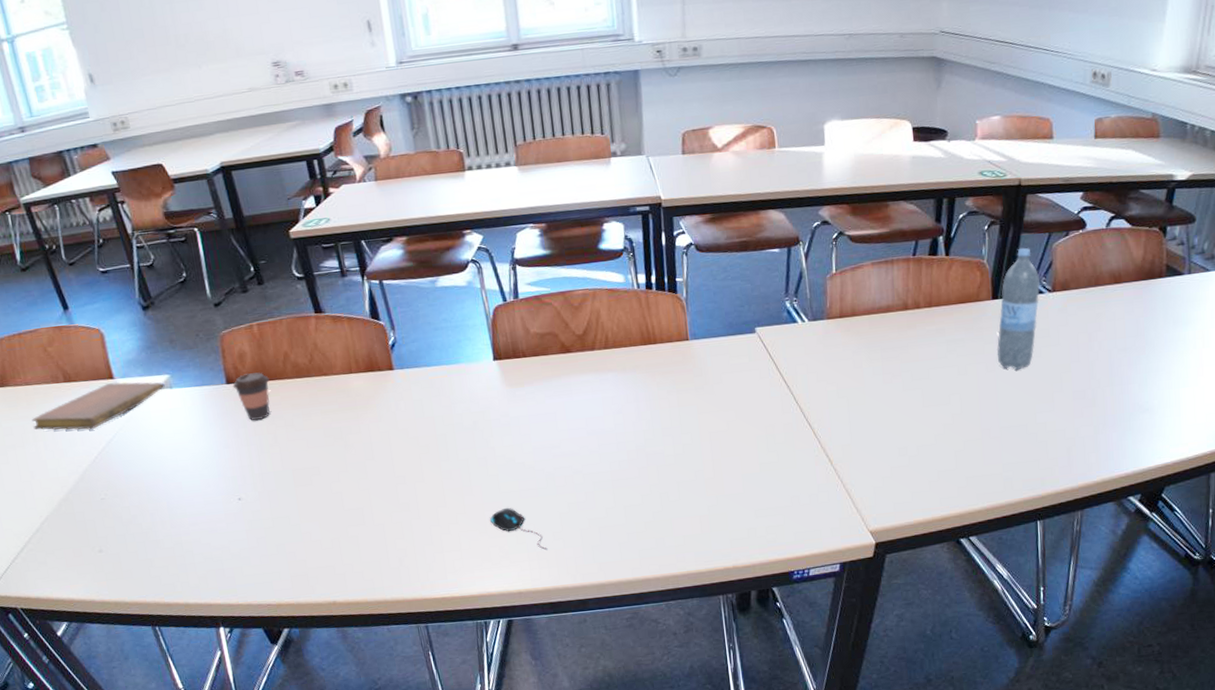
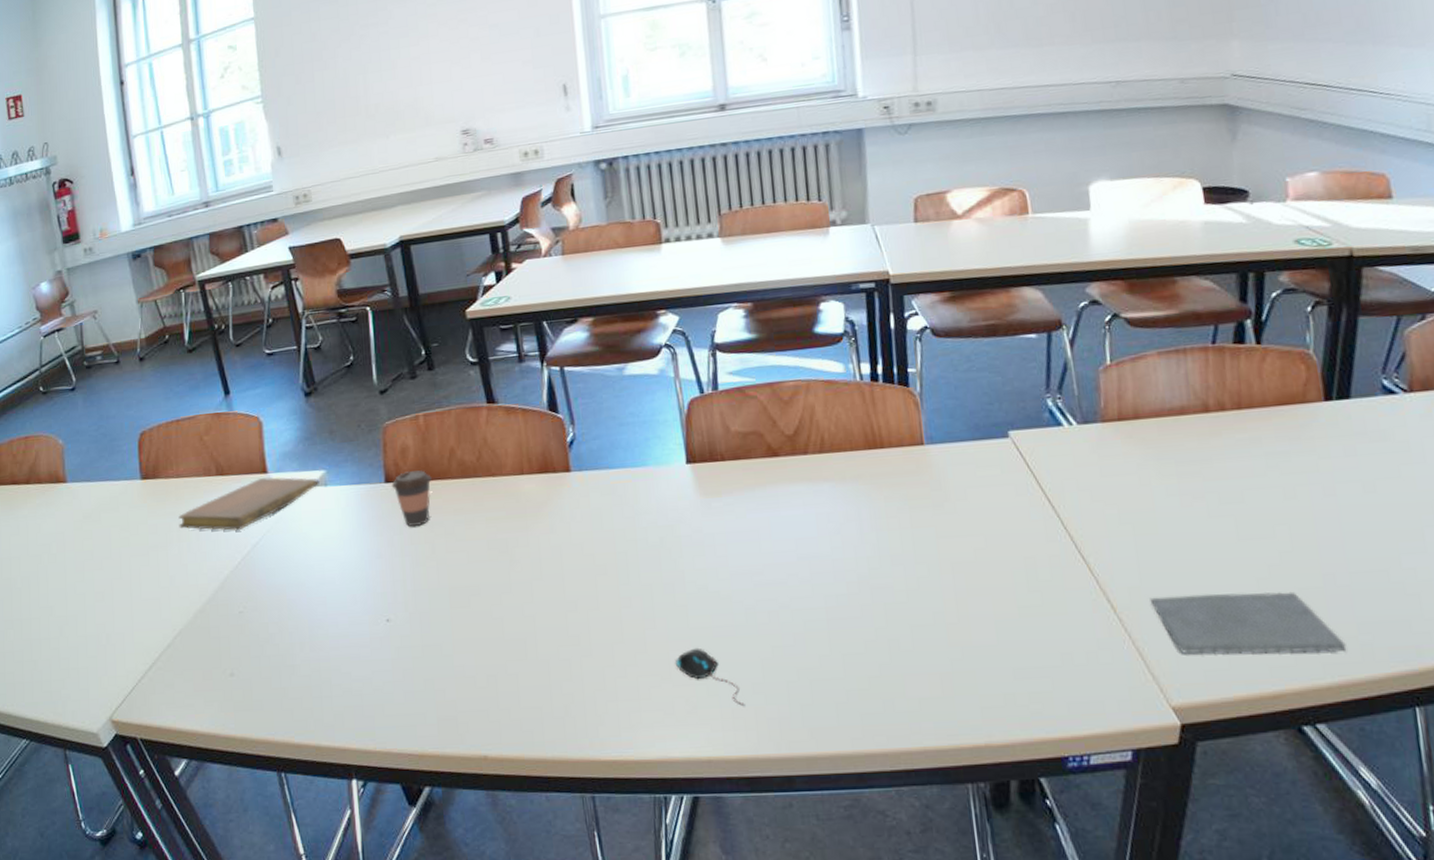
notepad: none [857,443,994,493] -> present [1150,591,1347,655]
water bottle: present [996,247,1040,370] -> none [1336,334,1392,495]

